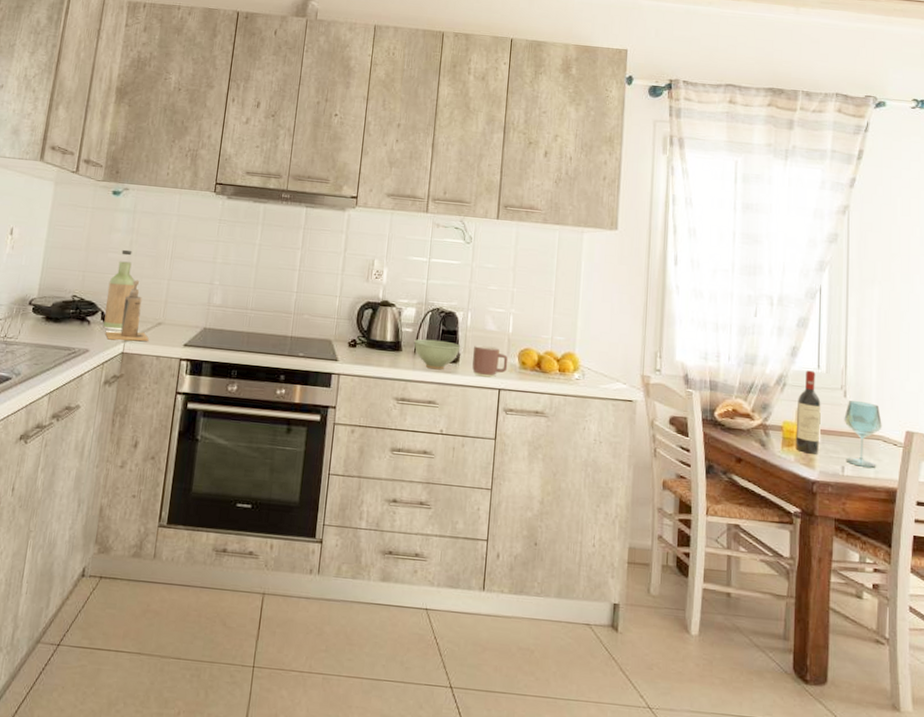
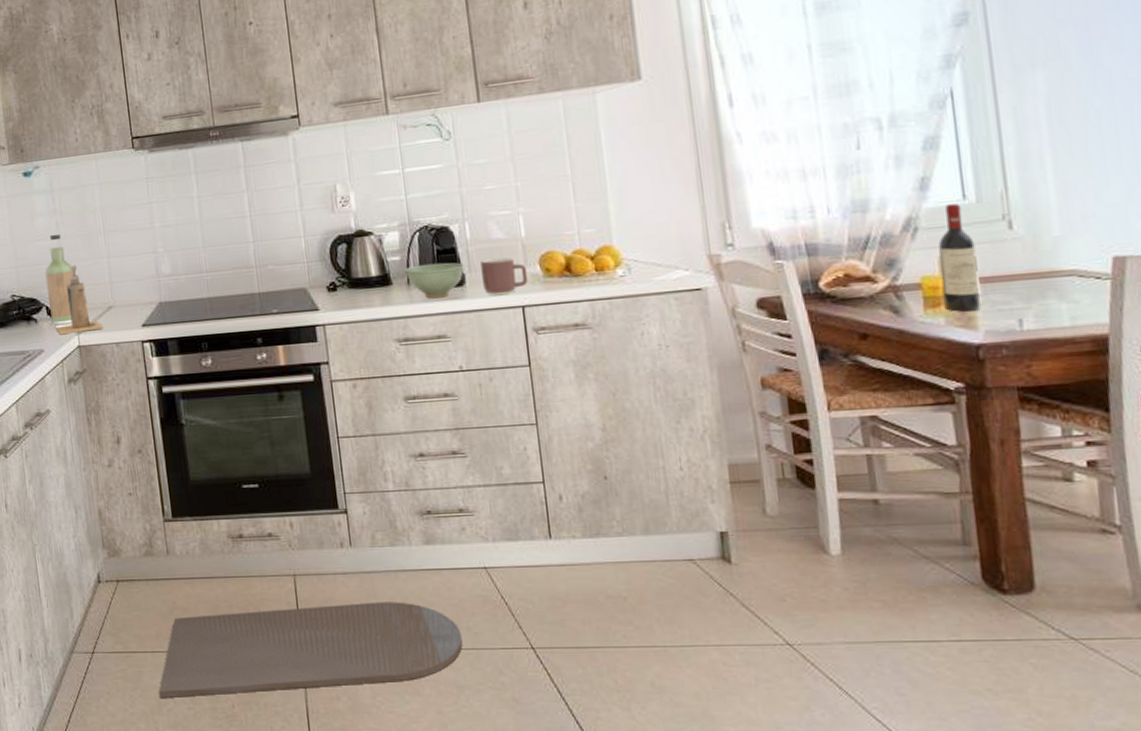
door mat: none [111,620,395,706] -> present [159,602,463,699]
wine glass: present [844,401,882,468] -> none [1012,229,1074,315]

